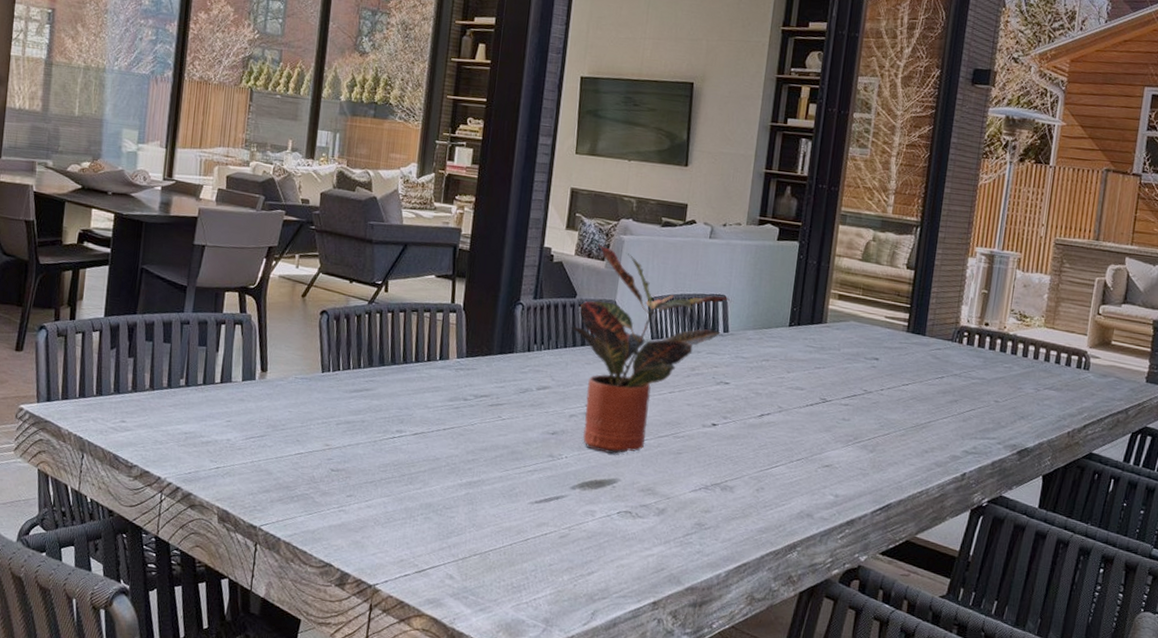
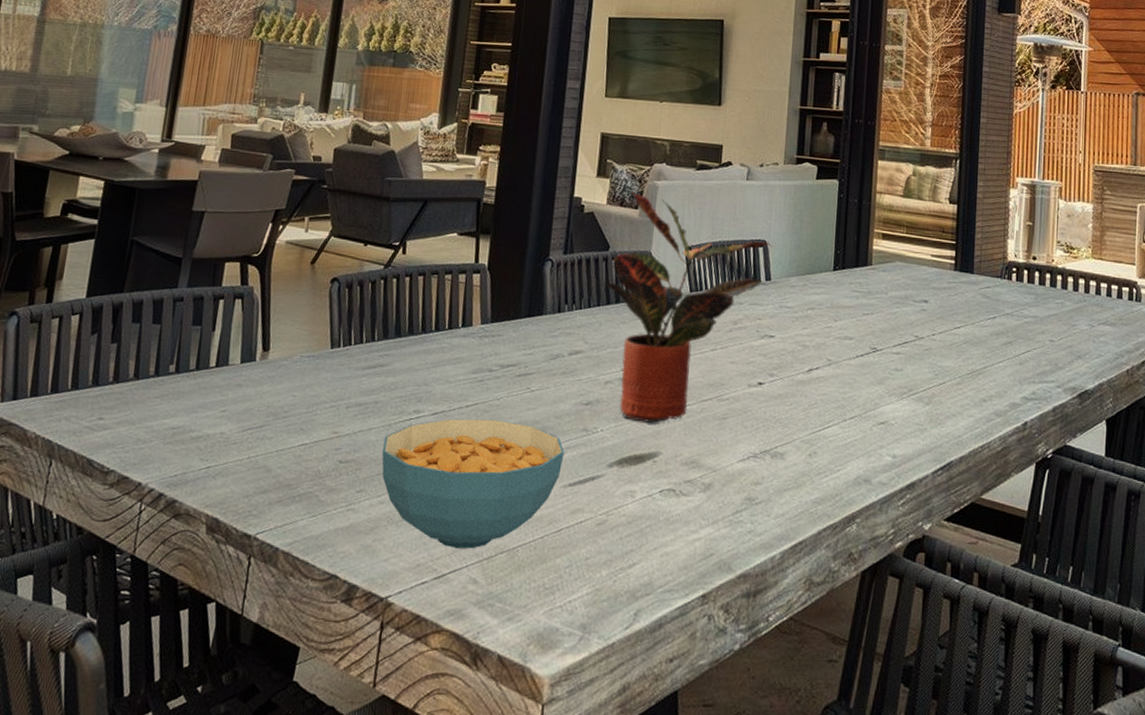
cereal bowl: none [368,439,532,550] -> present [381,418,565,549]

